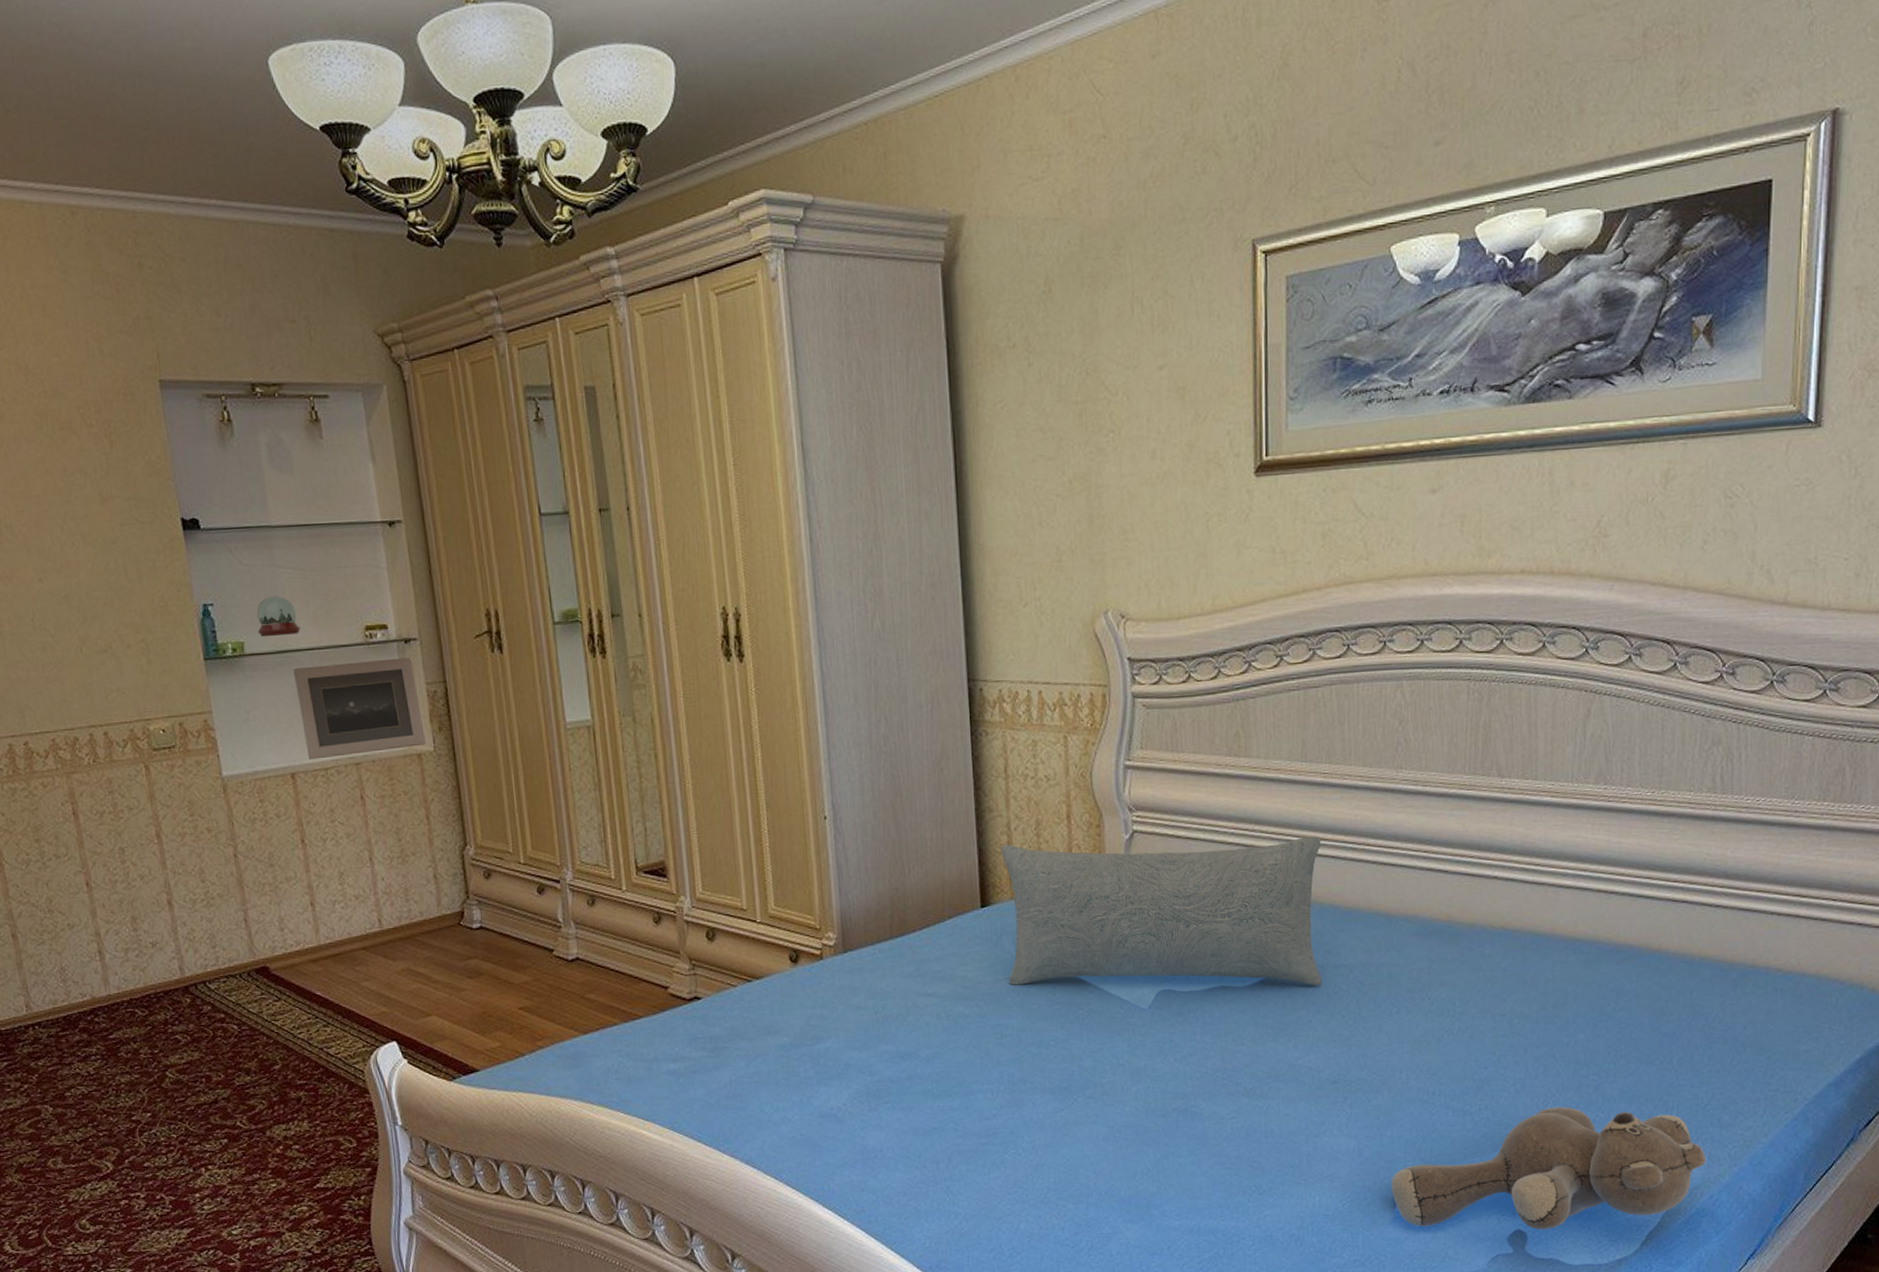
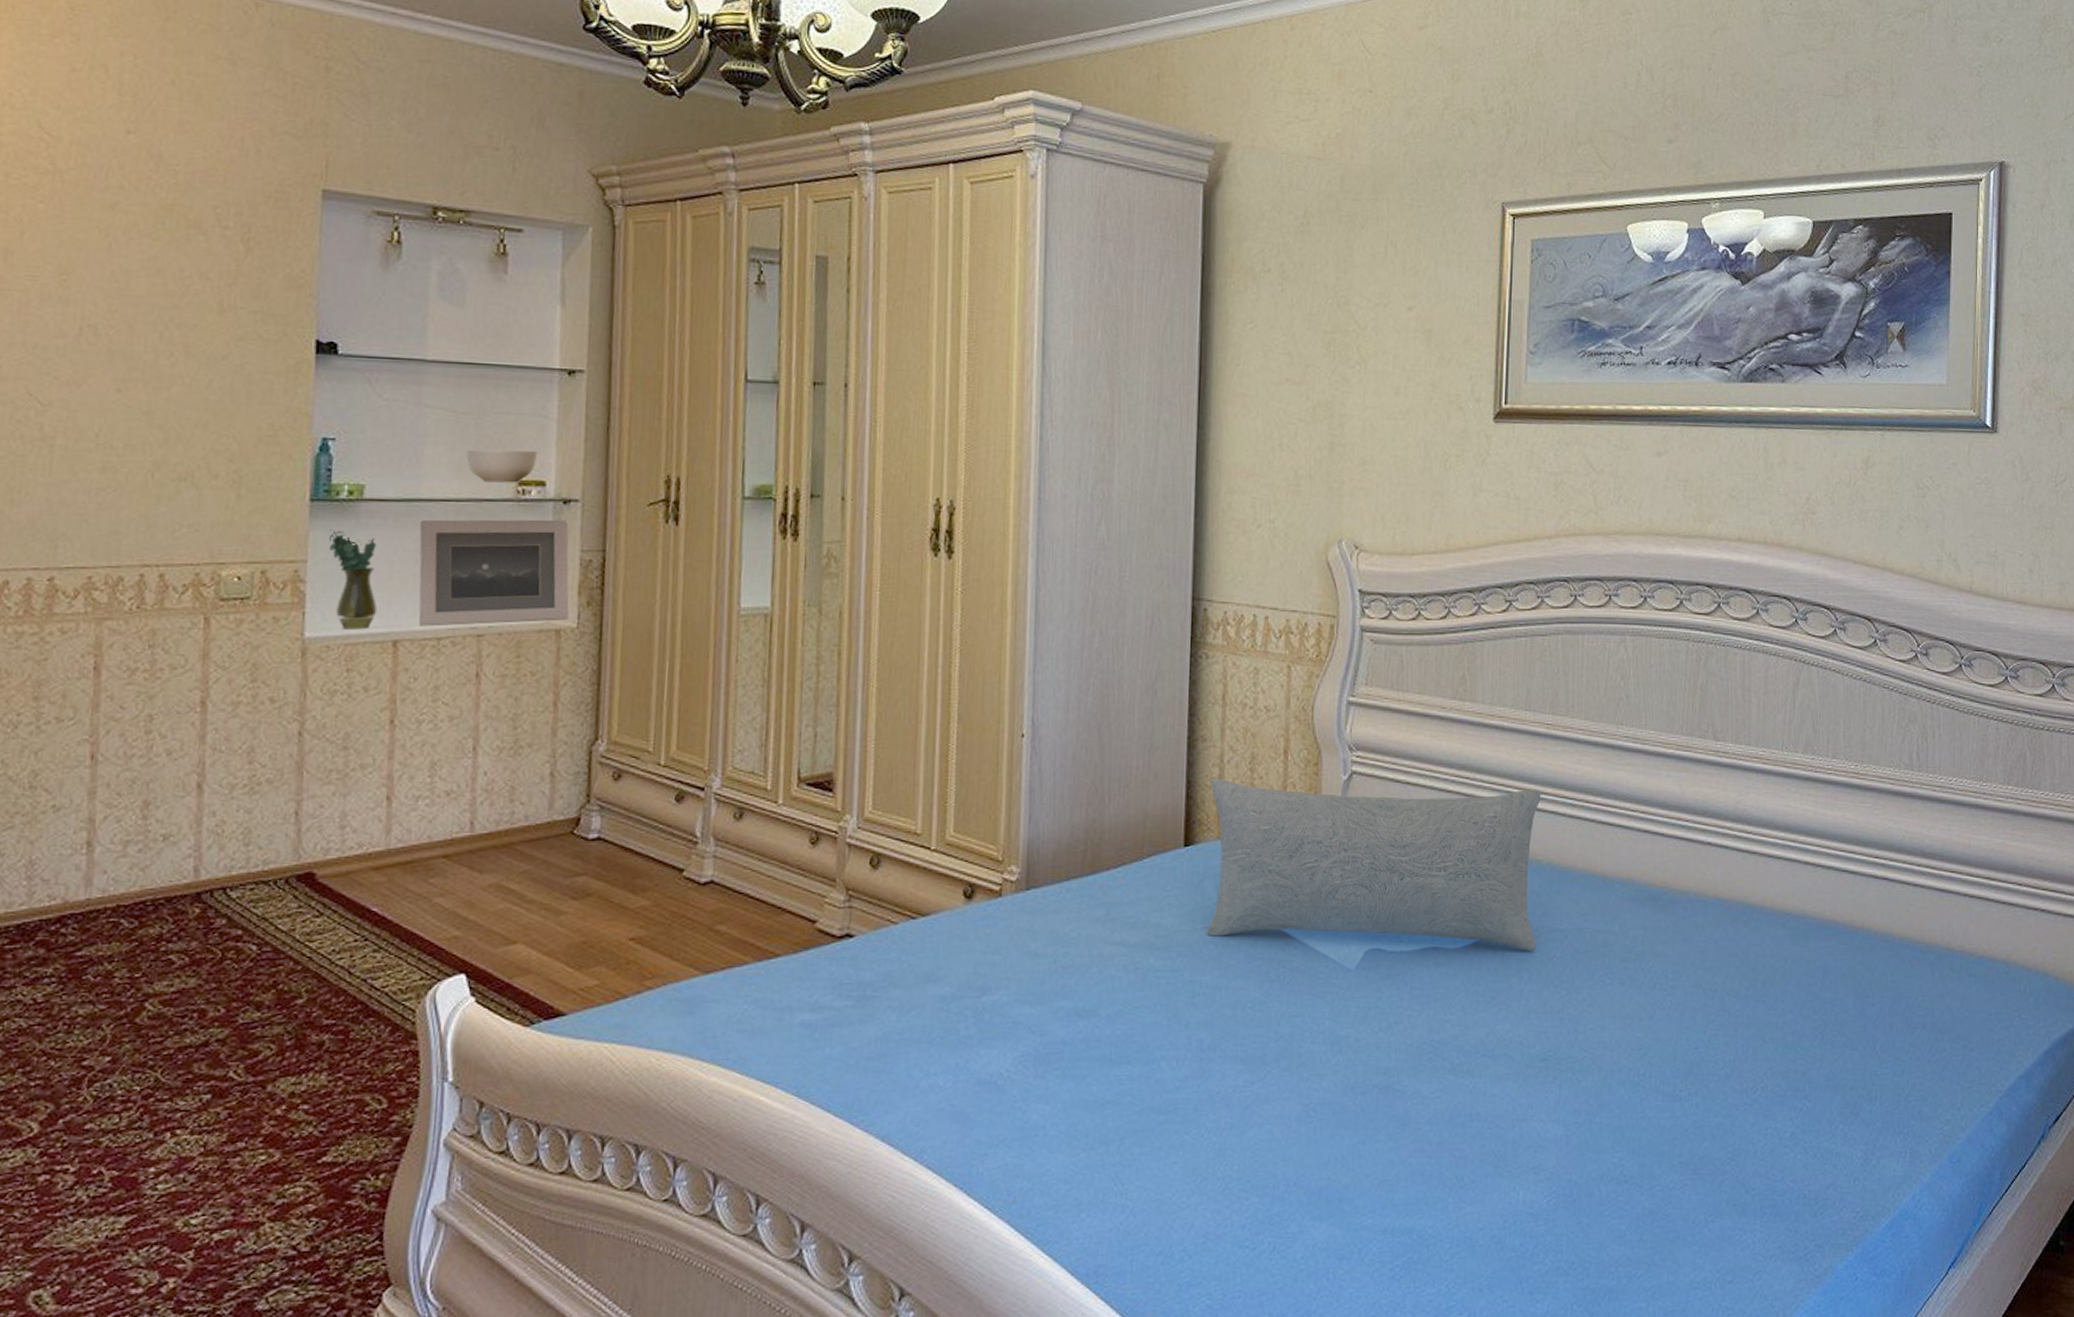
vase: none [225,683,275,767] -> present [329,529,378,630]
snow globe: present [256,596,301,638] -> none [384,437,439,482]
bowl: none [318,597,377,630] -> present [466,449,538,483]
stuffed bear: present [1390,1106,1707,1231] -> none [1597,1093,1908,1234]

